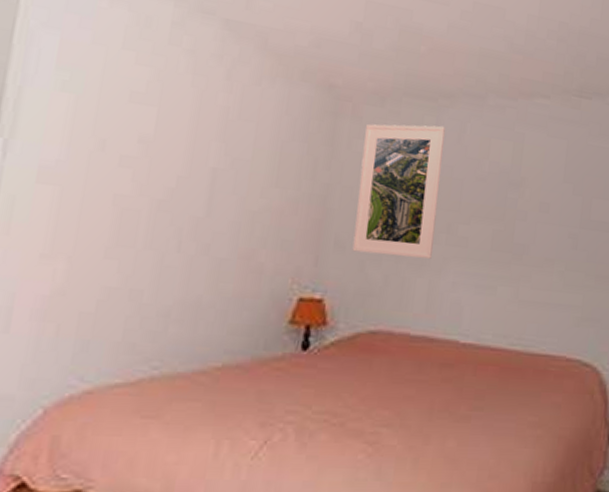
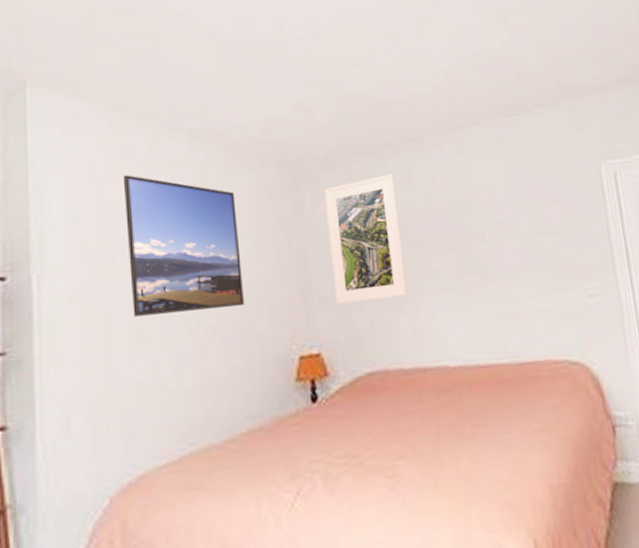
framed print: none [114,50,264,229] -> present [122,175,244,317]

